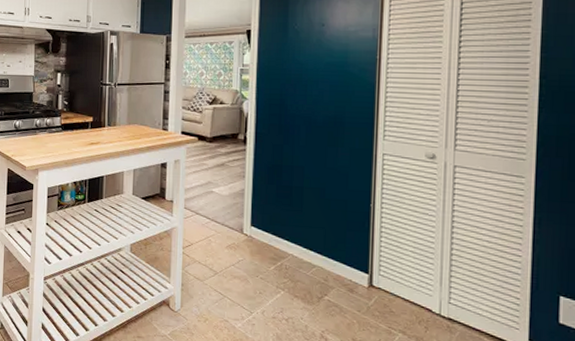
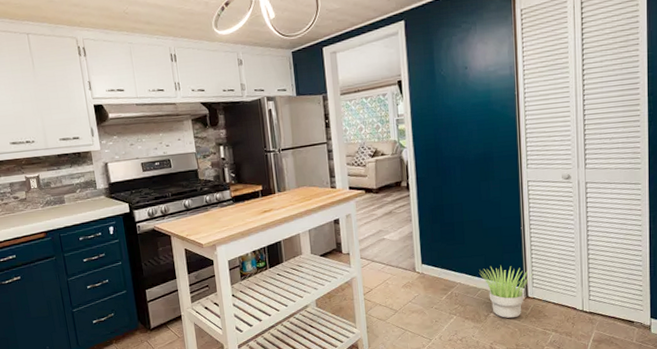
potted plant: none [316,243,381,308] -> present [479,266,533,319]

